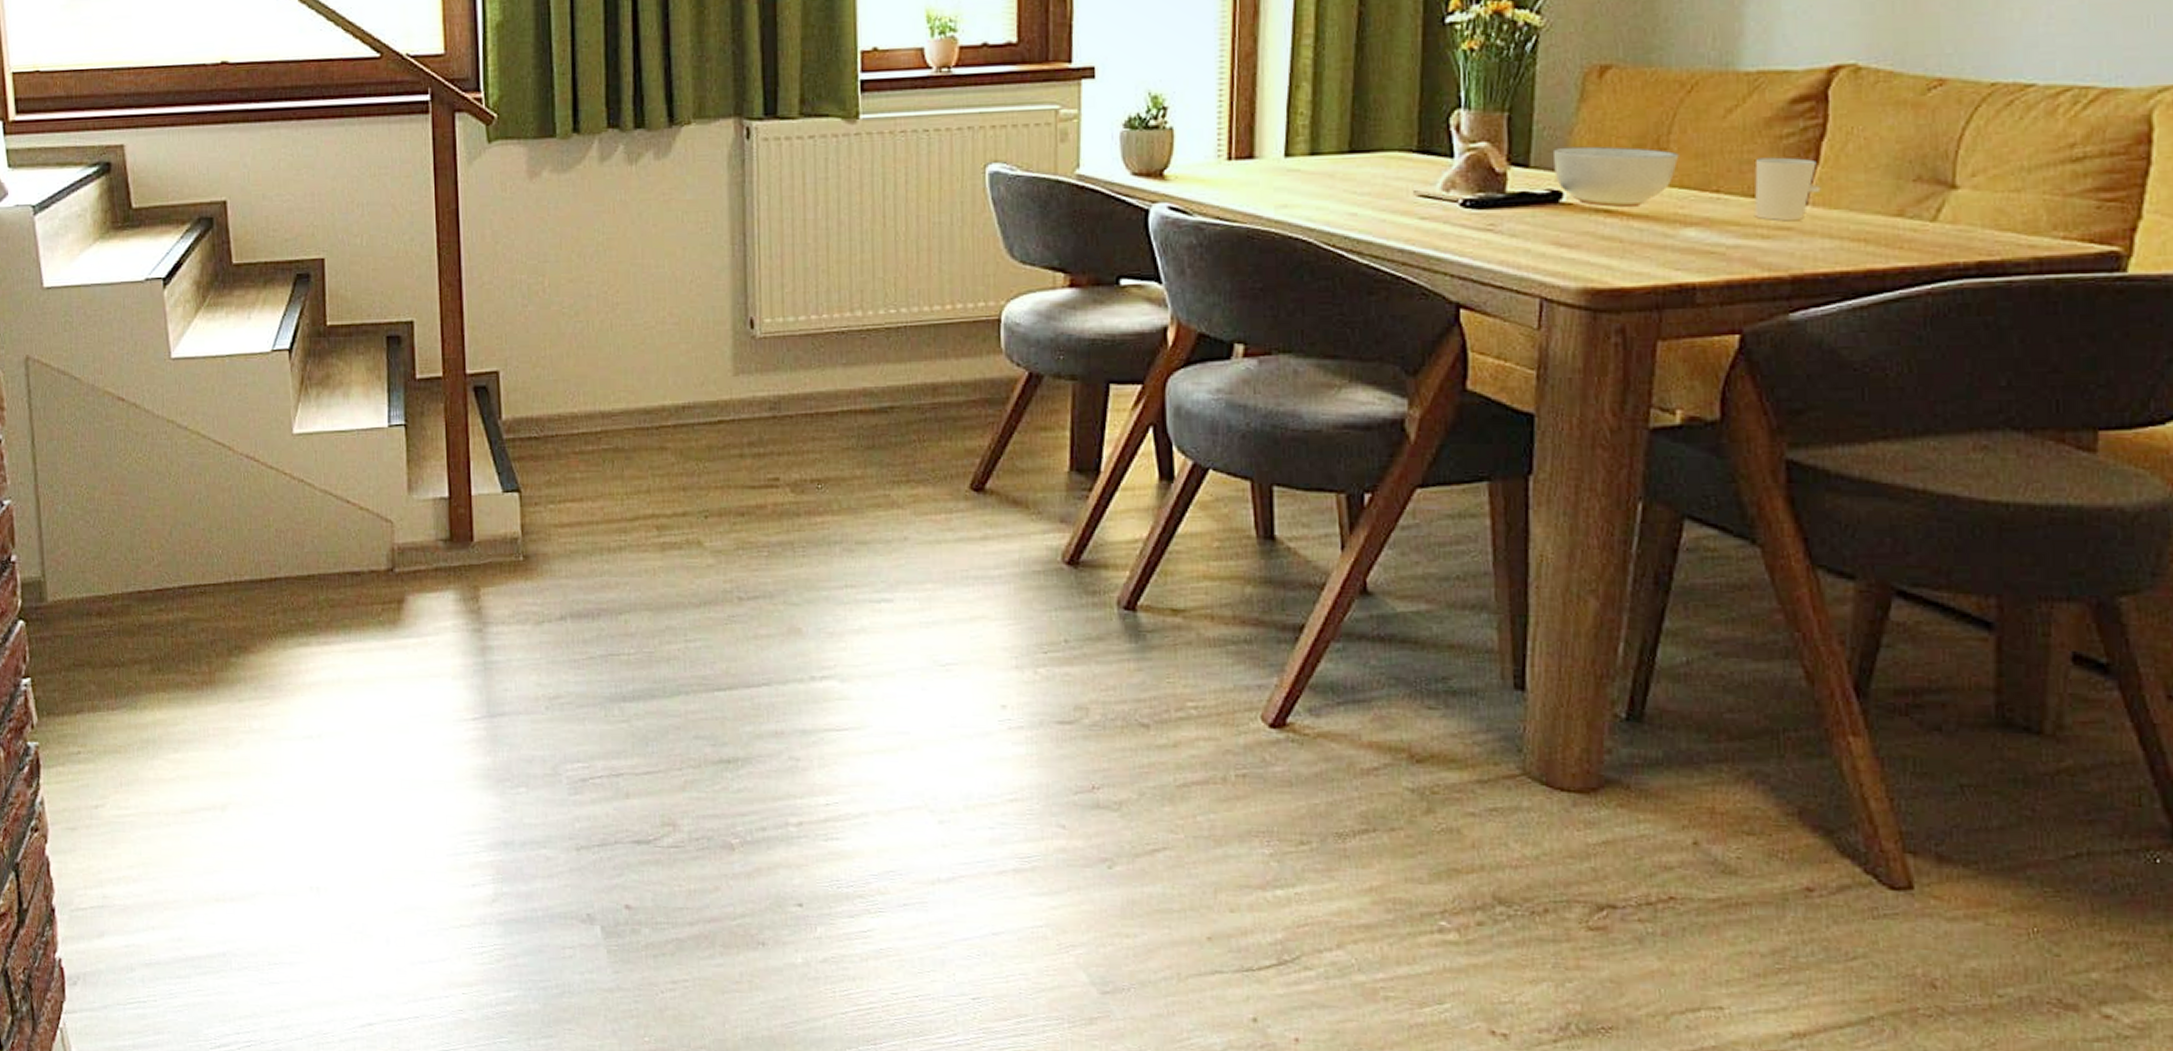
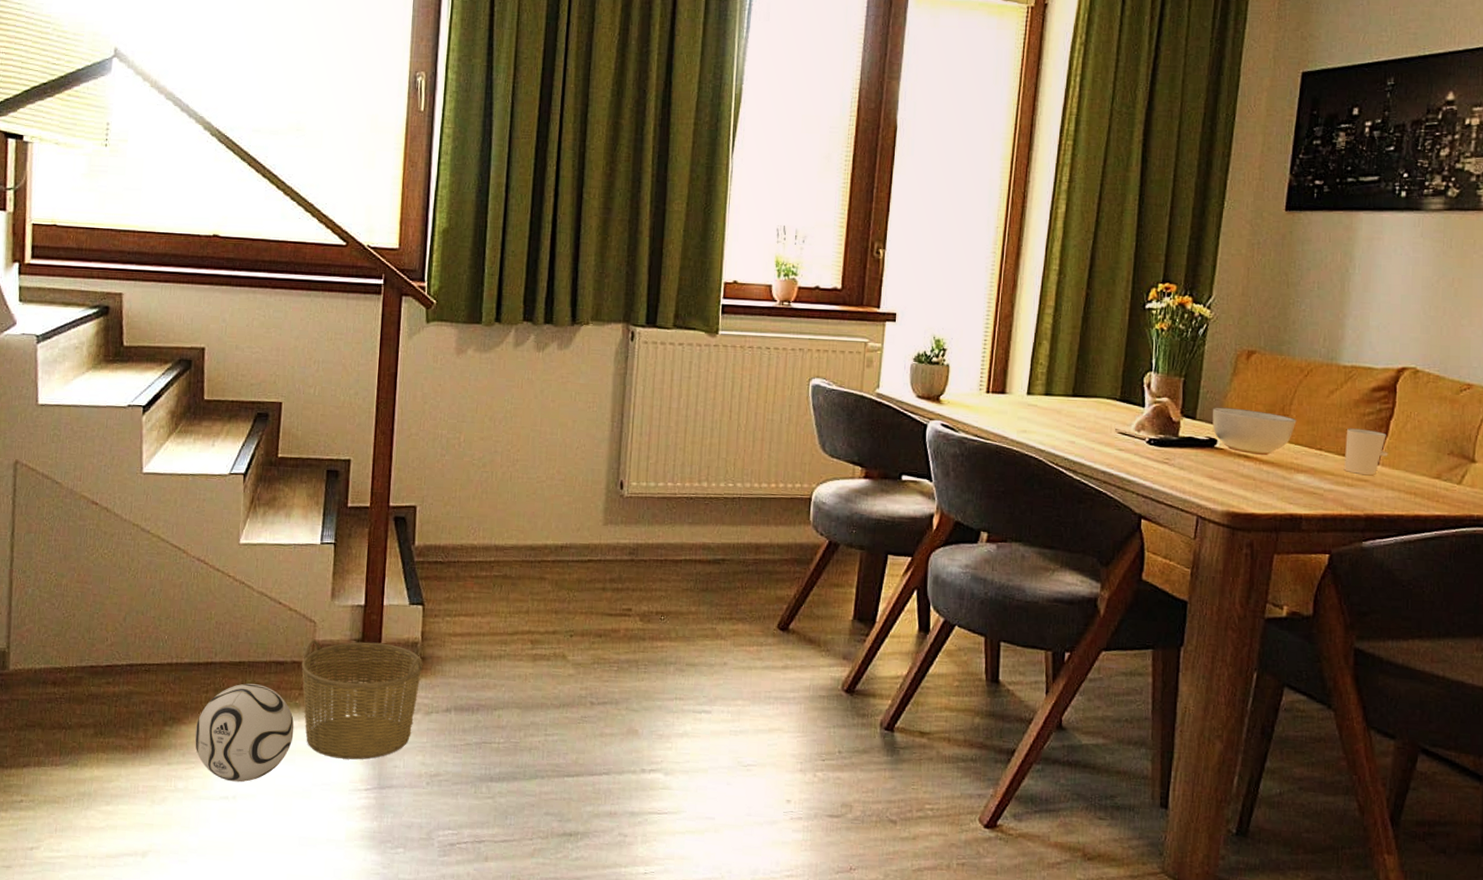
soccer ball: none [265,600,381,718] -> present [194,683,294,783]
basket: none [381,541,527,684] -> present [301,639,423,760]

